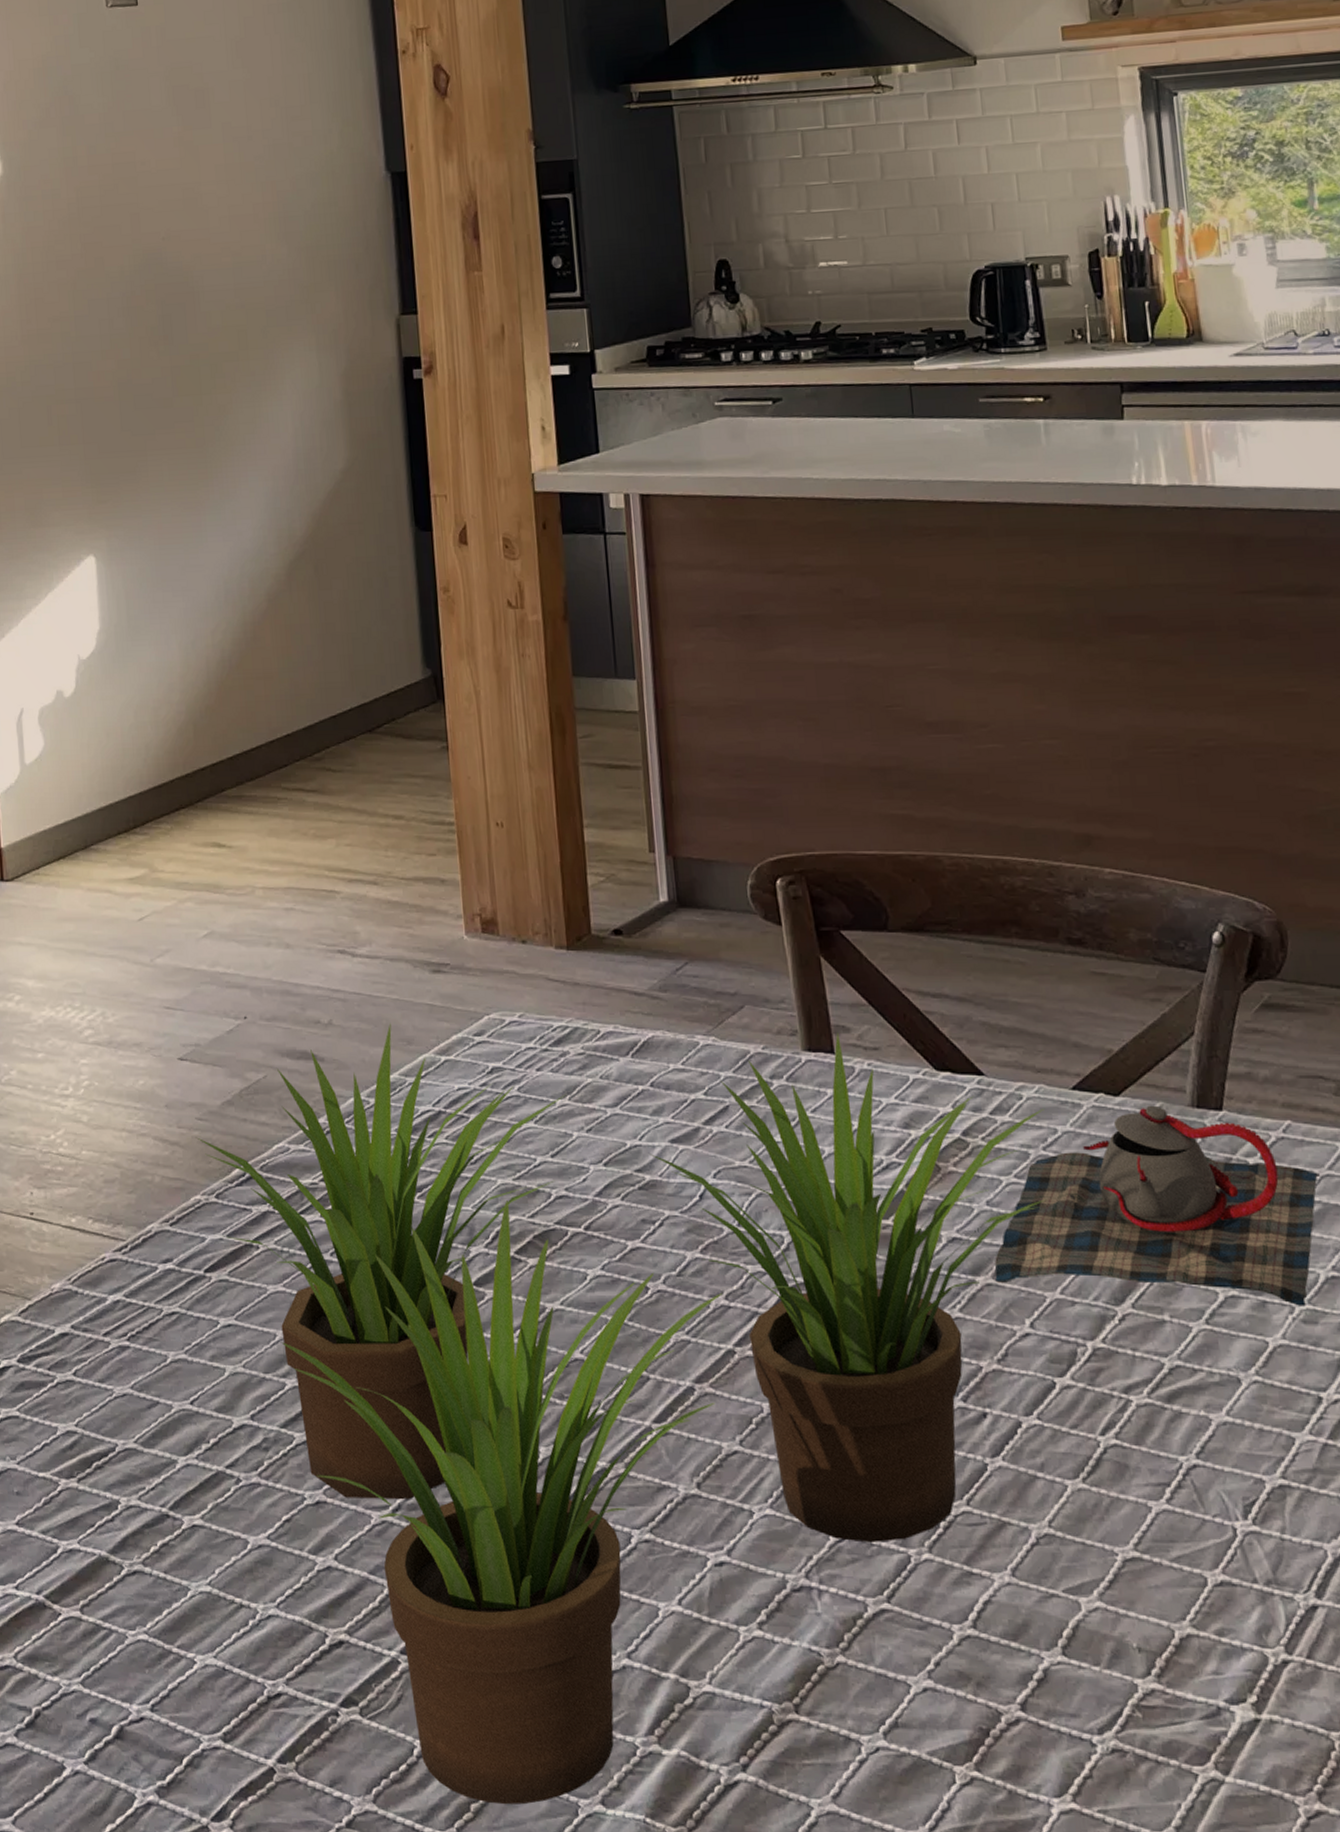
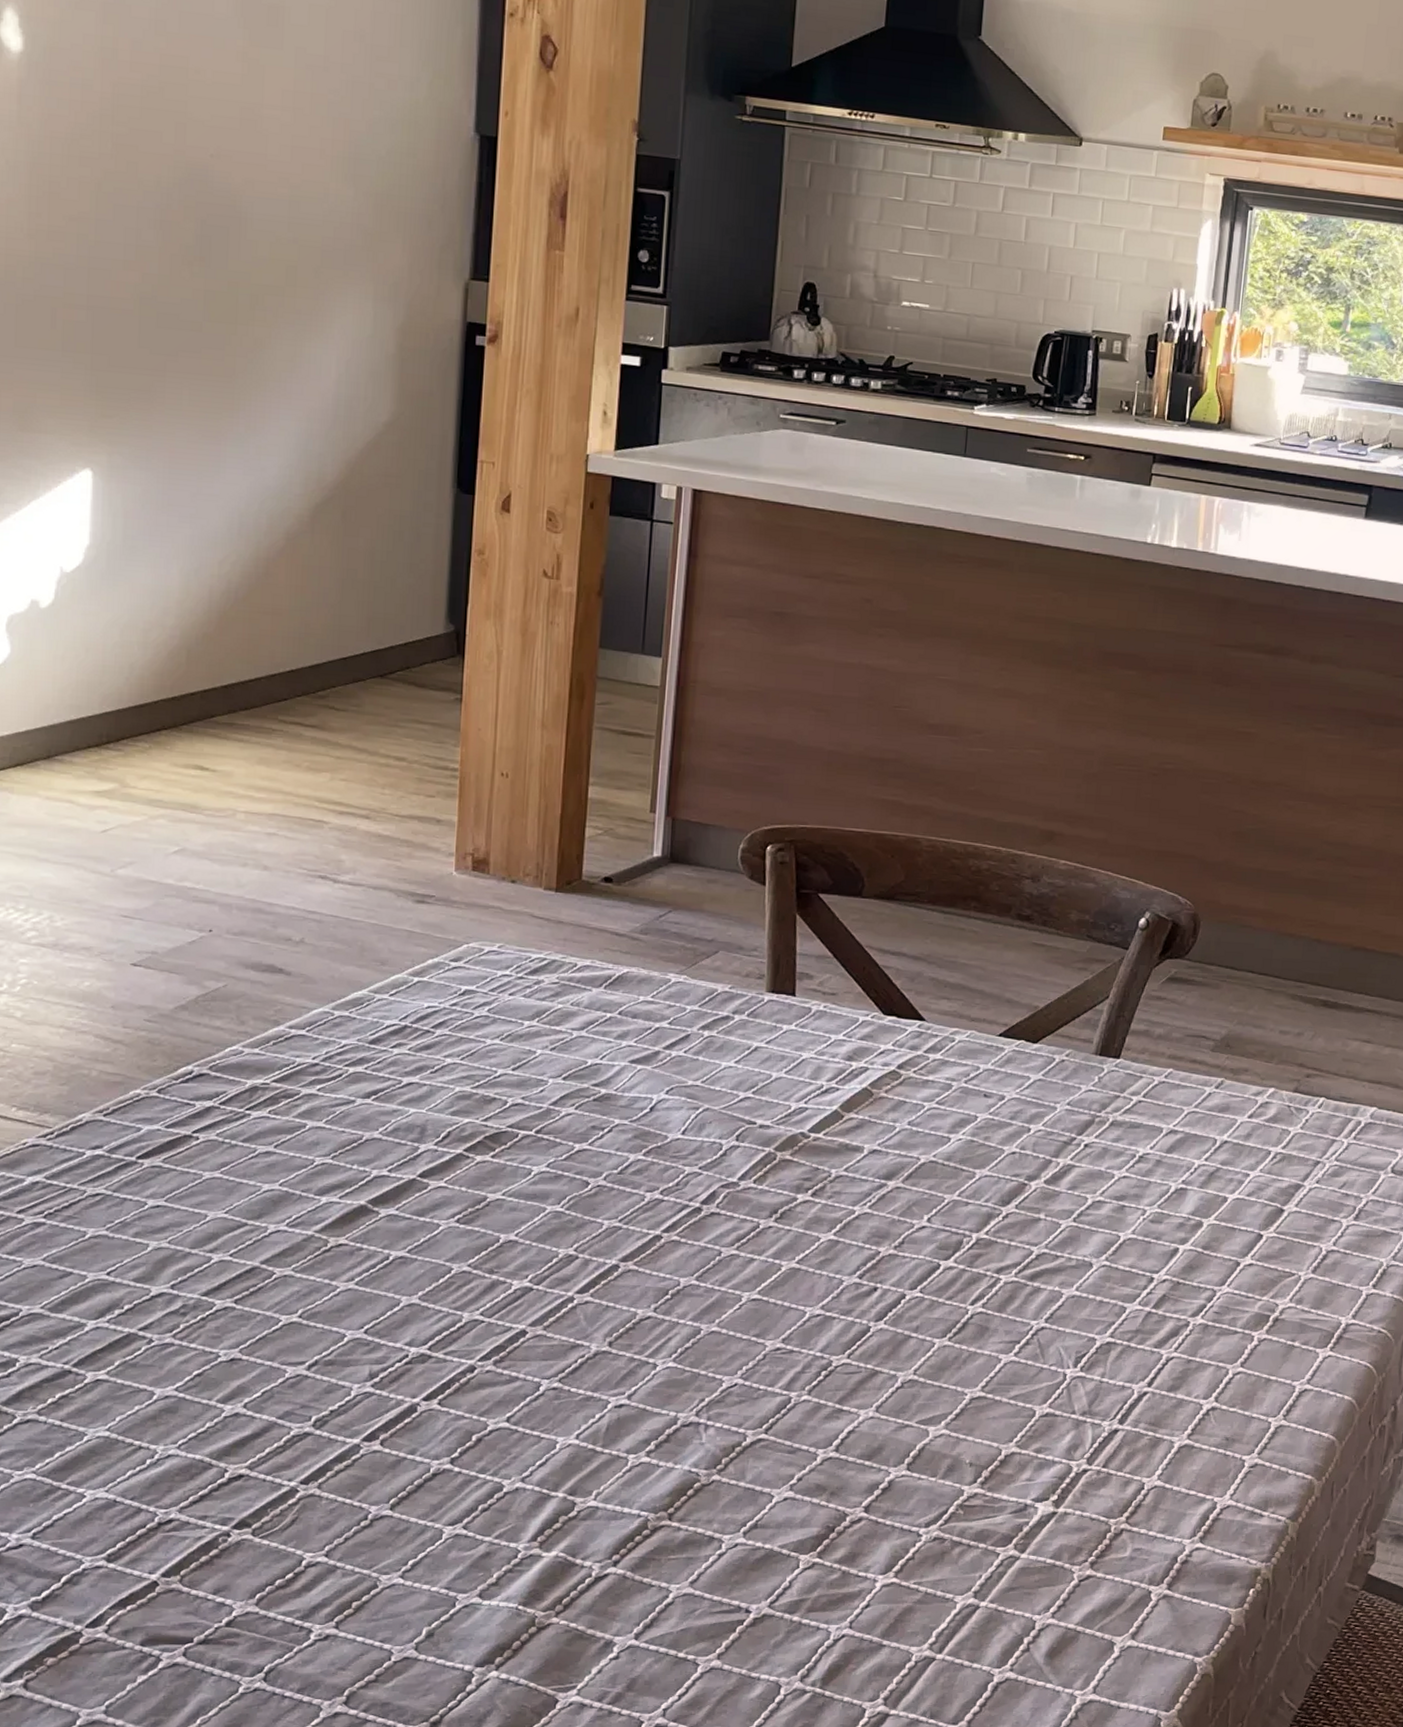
plant: present [195,1023,1046,1805] -> none [141,945,972,1602]
teapot: present [995,1105,1320,1306] -> none [904,1052,1187,1210]

